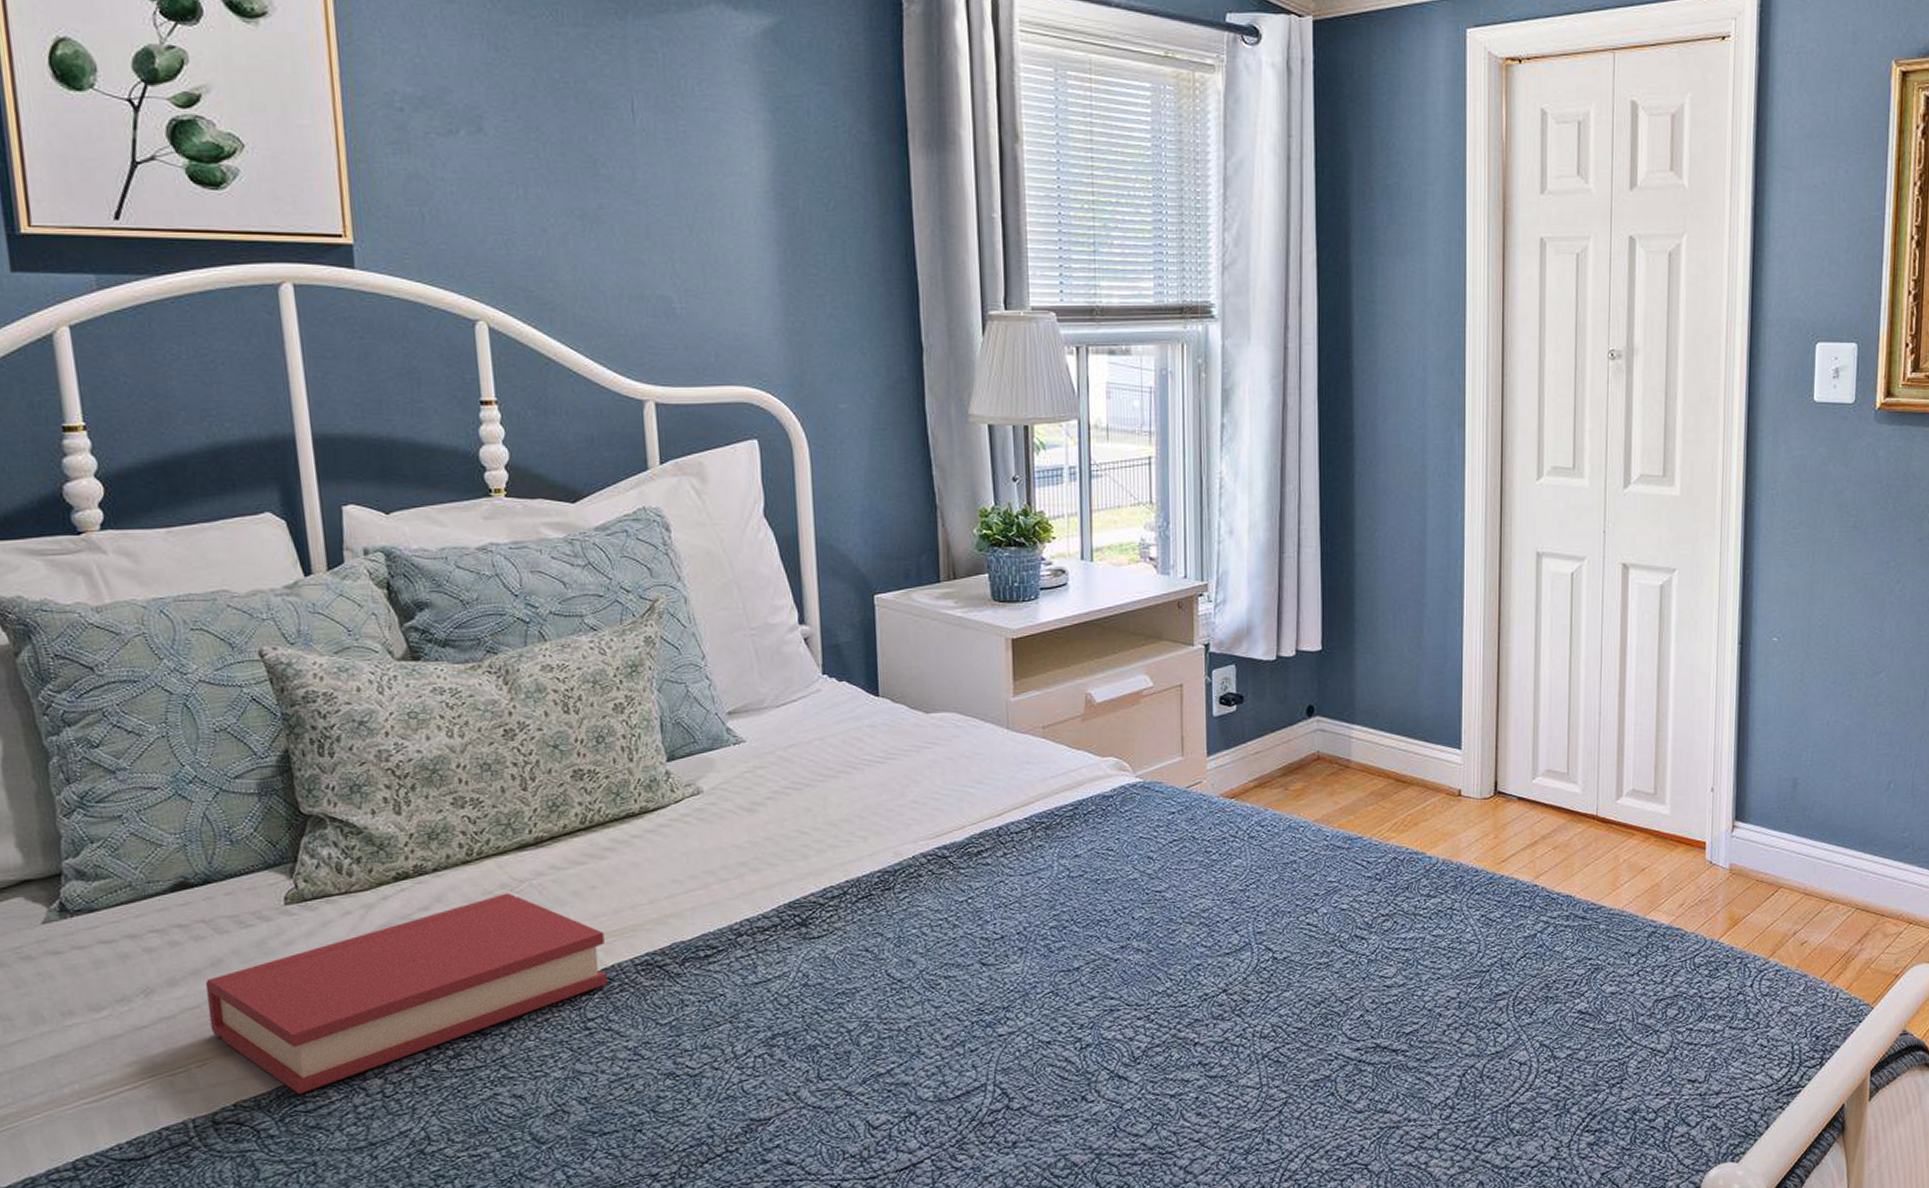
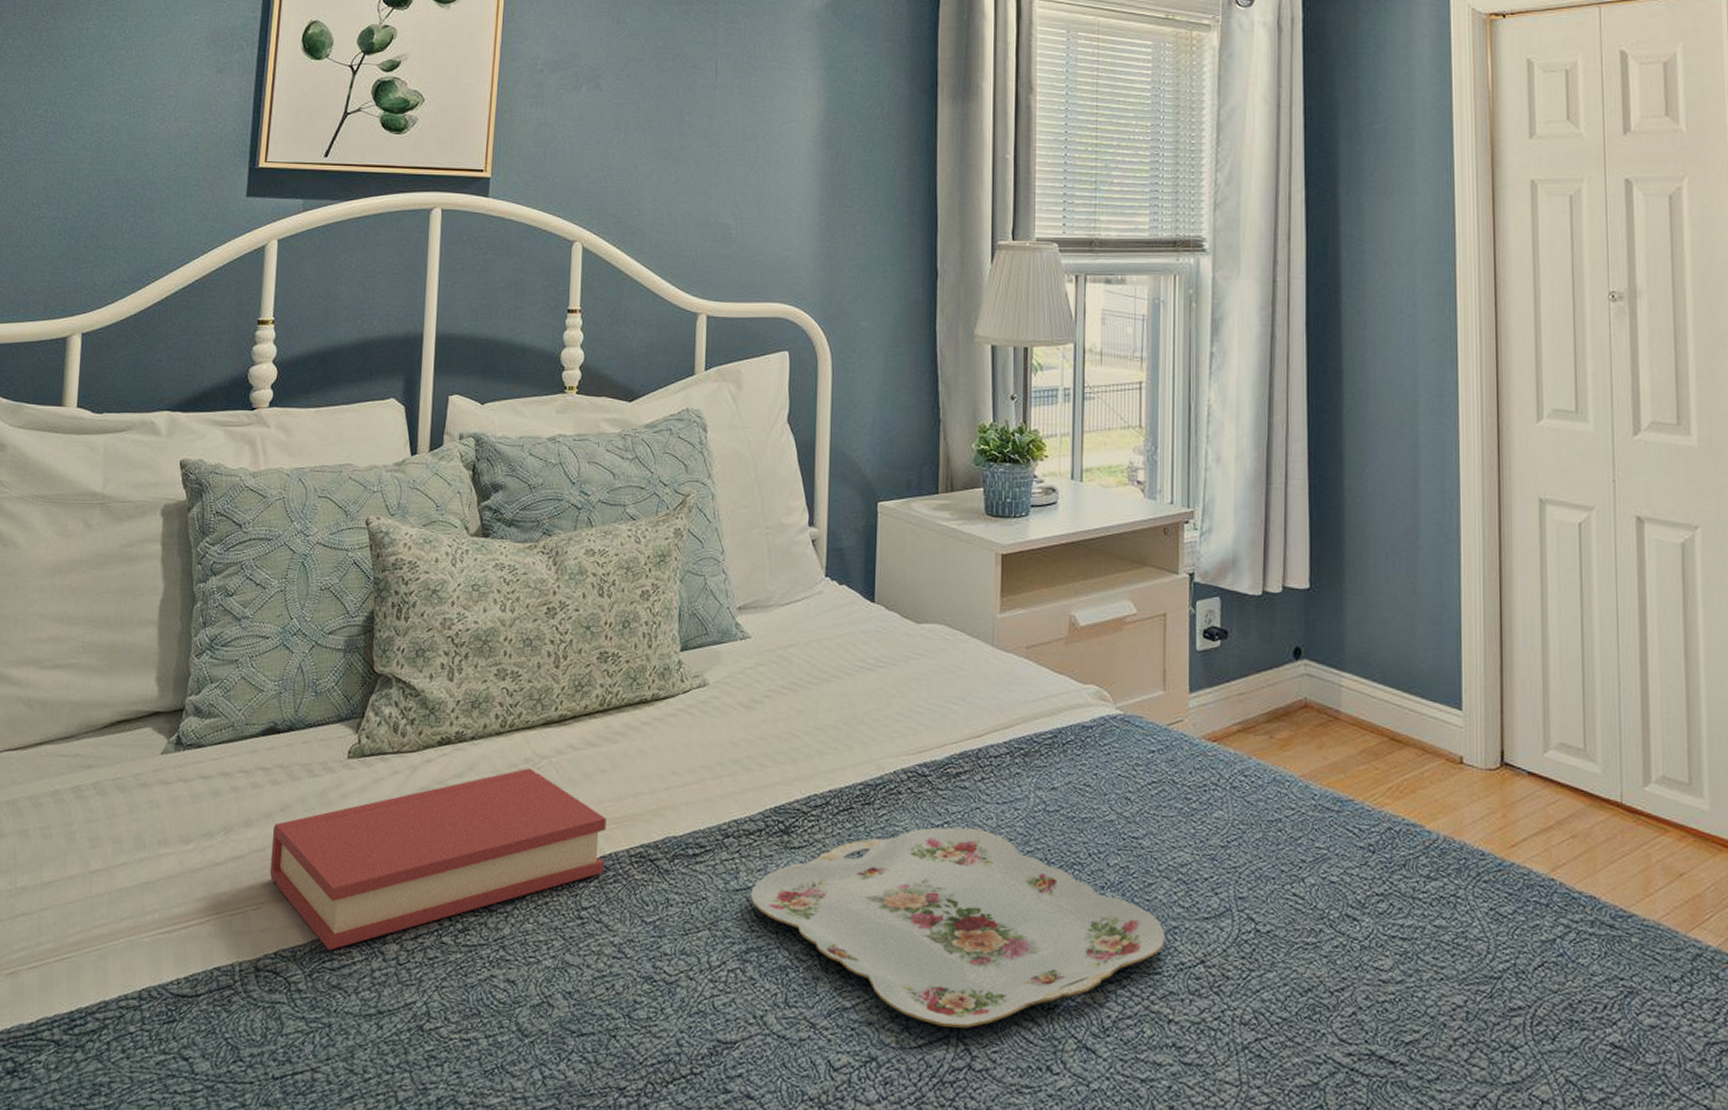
serving tray: none [770,899,1190,1077] -> present [749,827,1165,1028]

